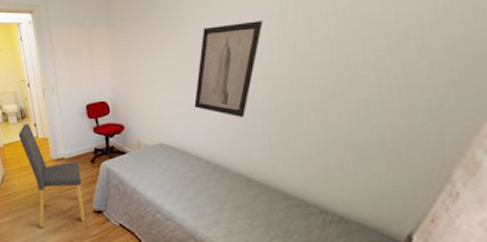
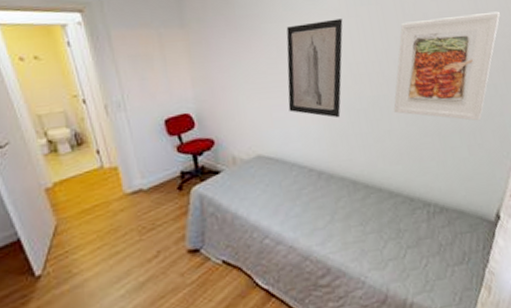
dining chair: present [18,124,85,228] -> none [74,151,178,290]
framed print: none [305,13,468,137] -> present [393,11,500,121]

